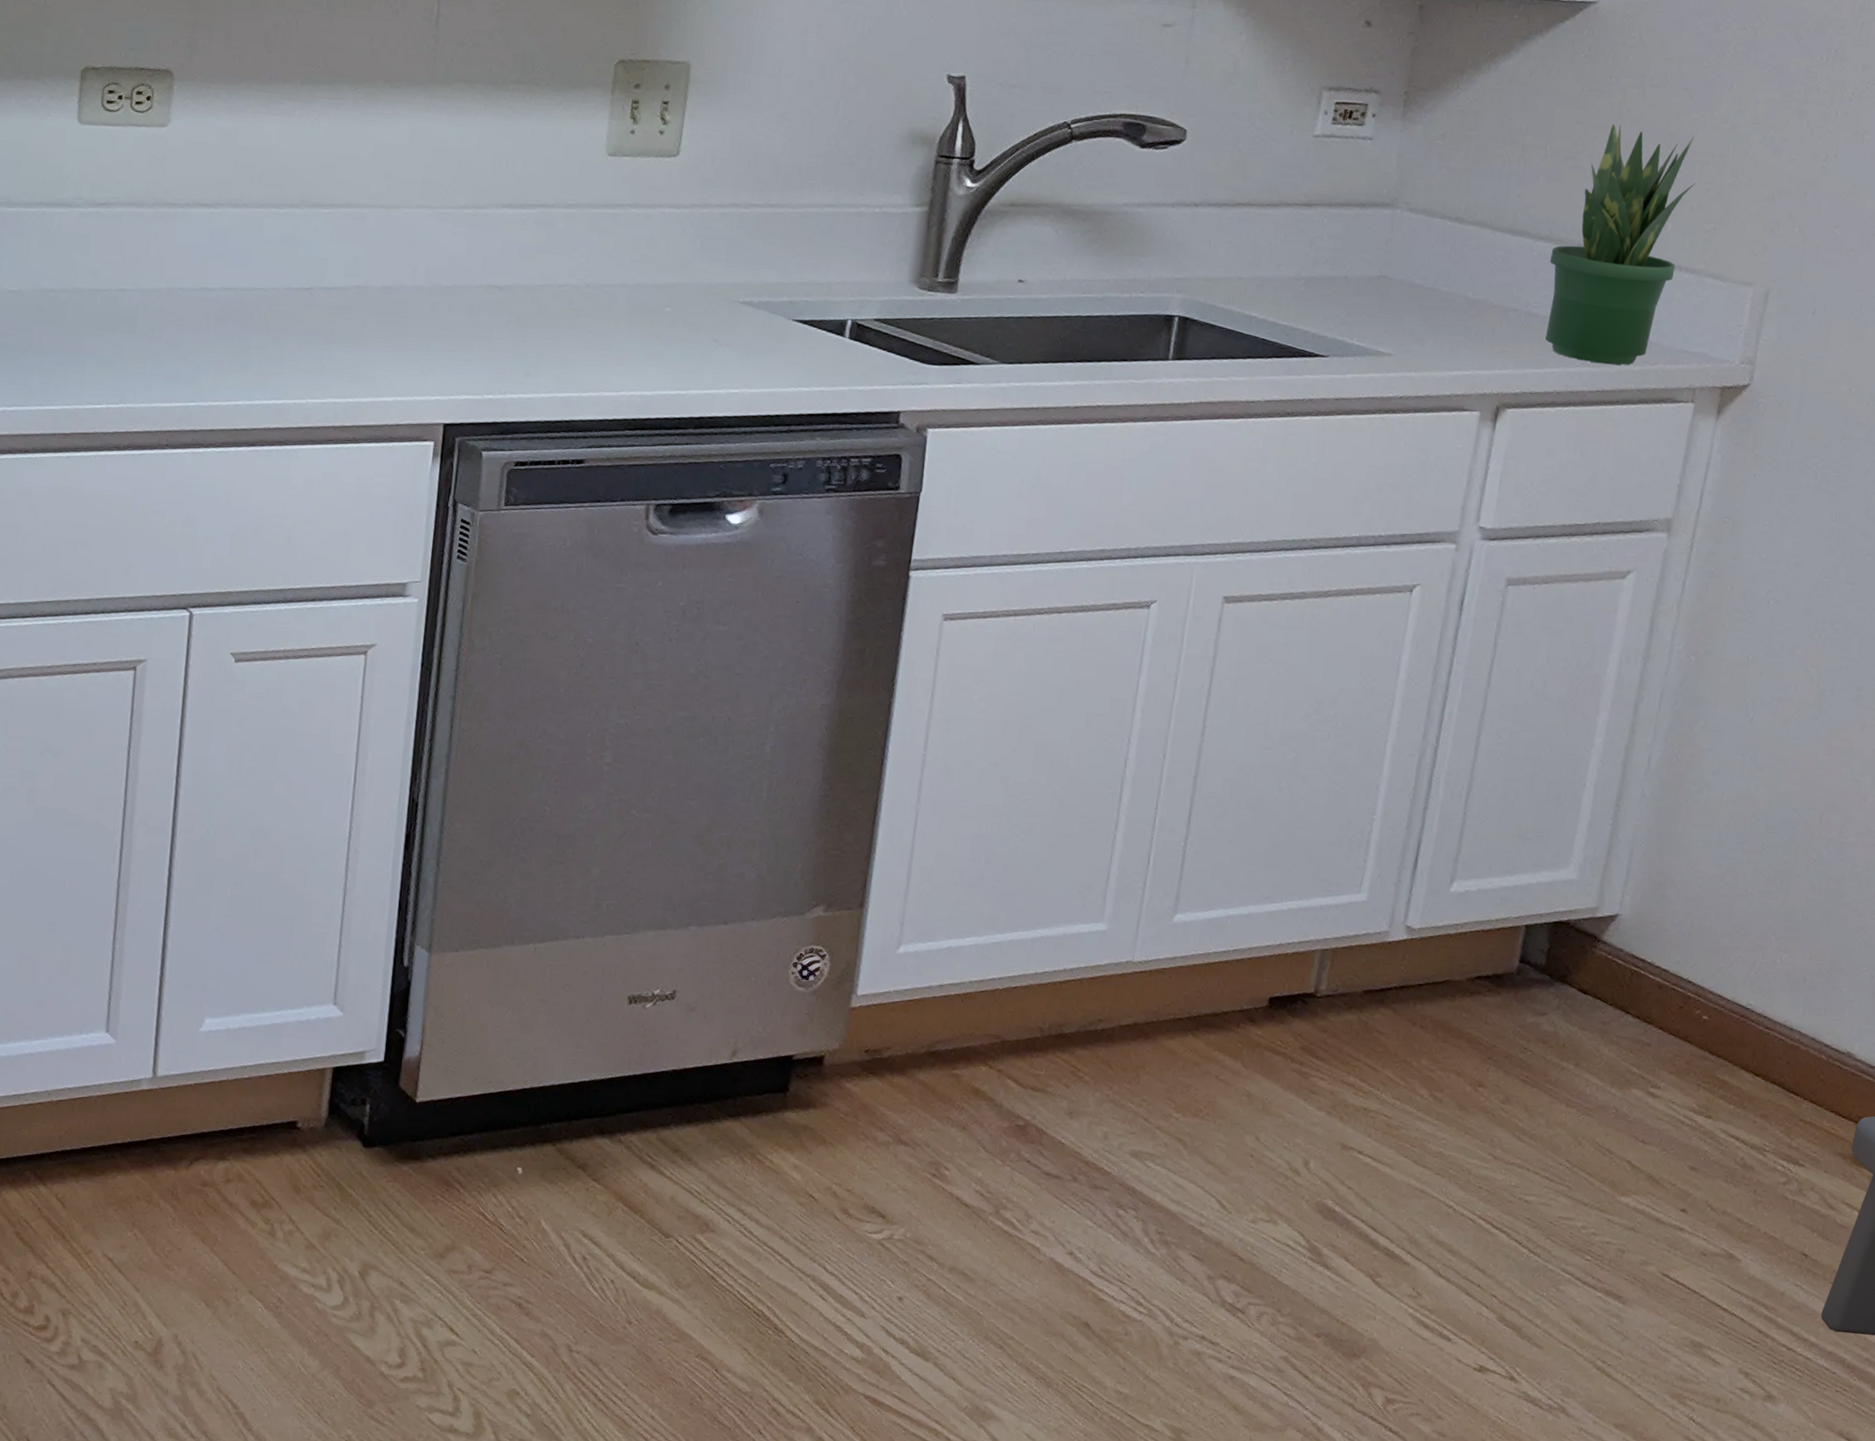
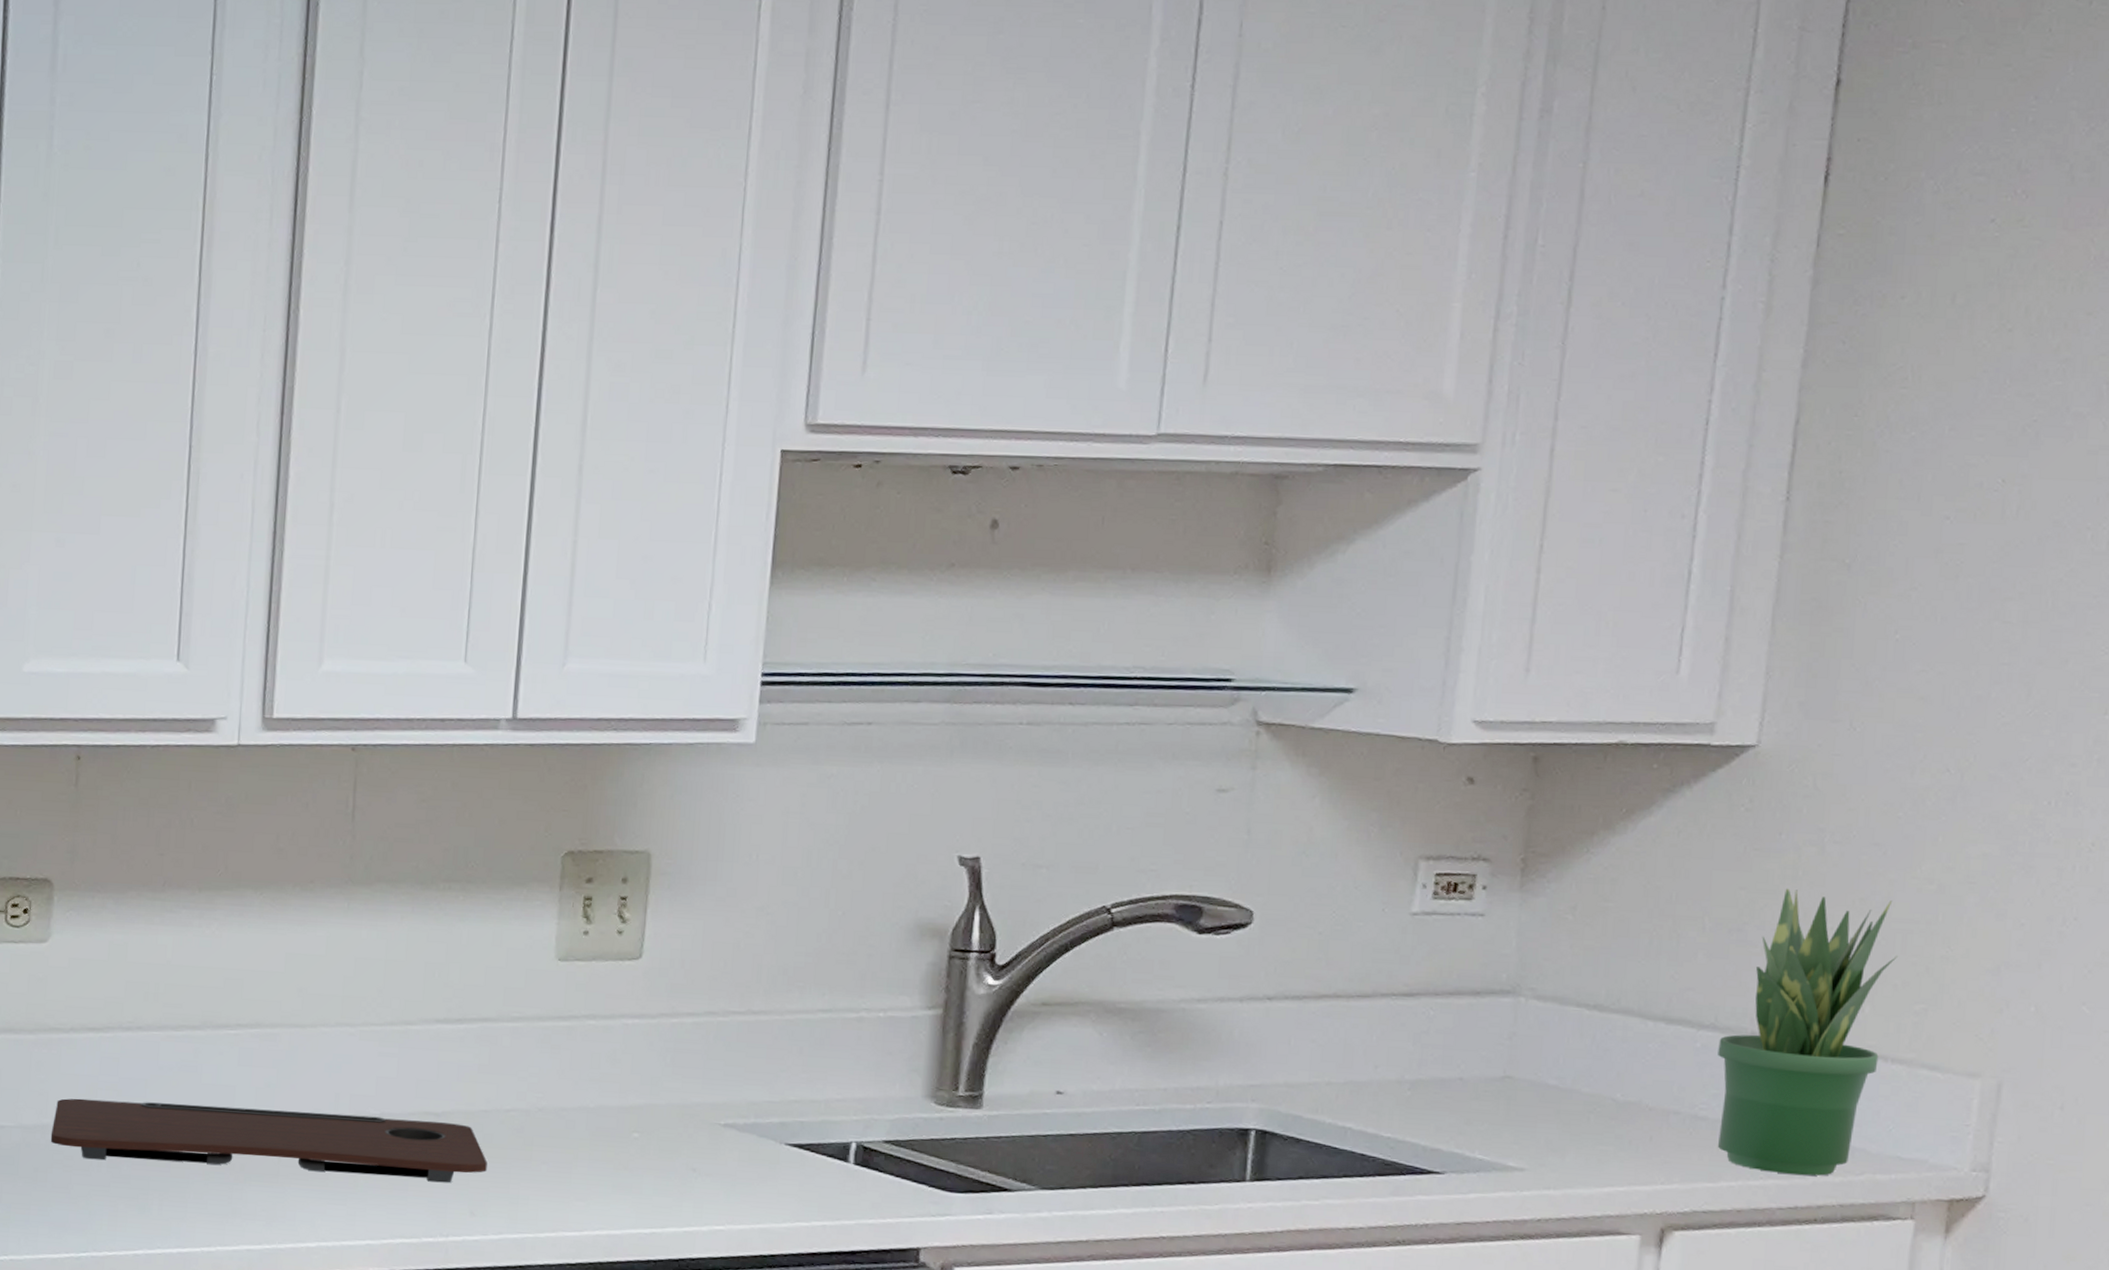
cutting board: none [165,266,542,348] -> present [50,1098,488,1183]

